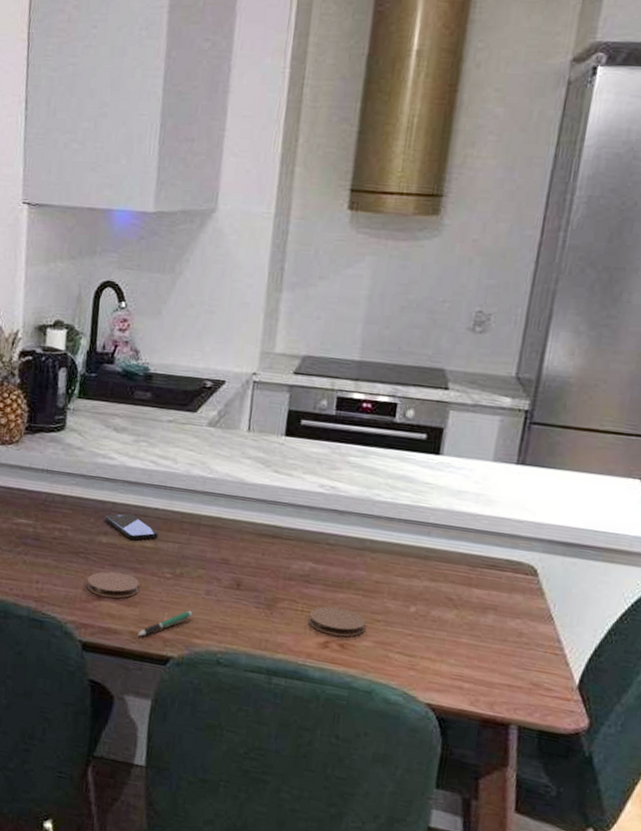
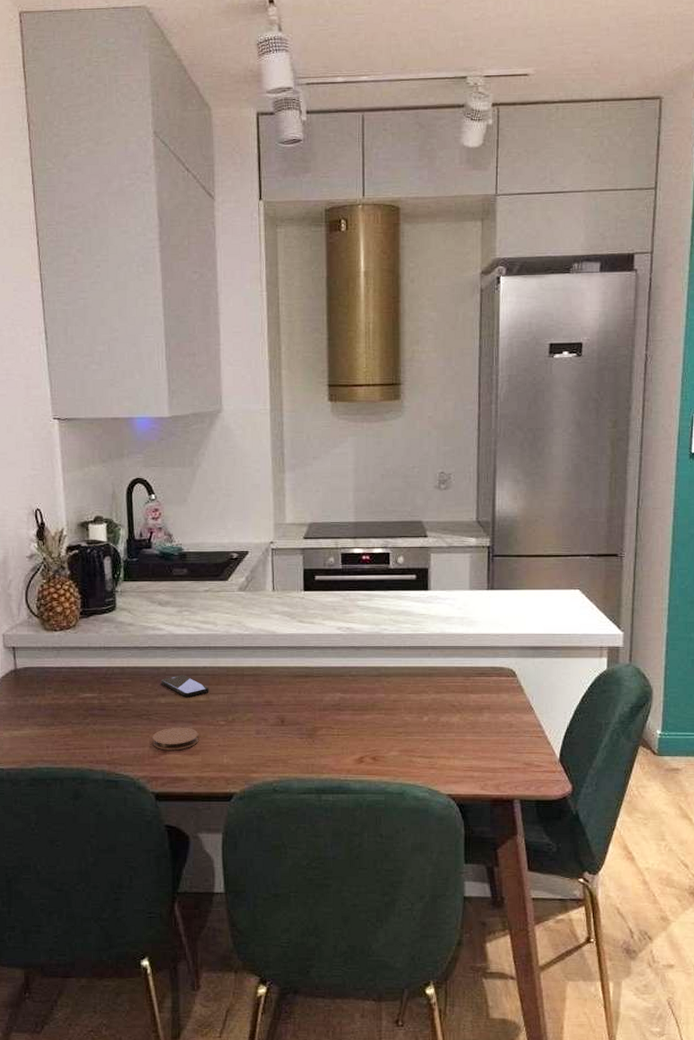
pen: present [137,610,194,637] -> none [203,750,248,780]
coaster: present [308,606,367,637] -> none [344,727,391,751]

